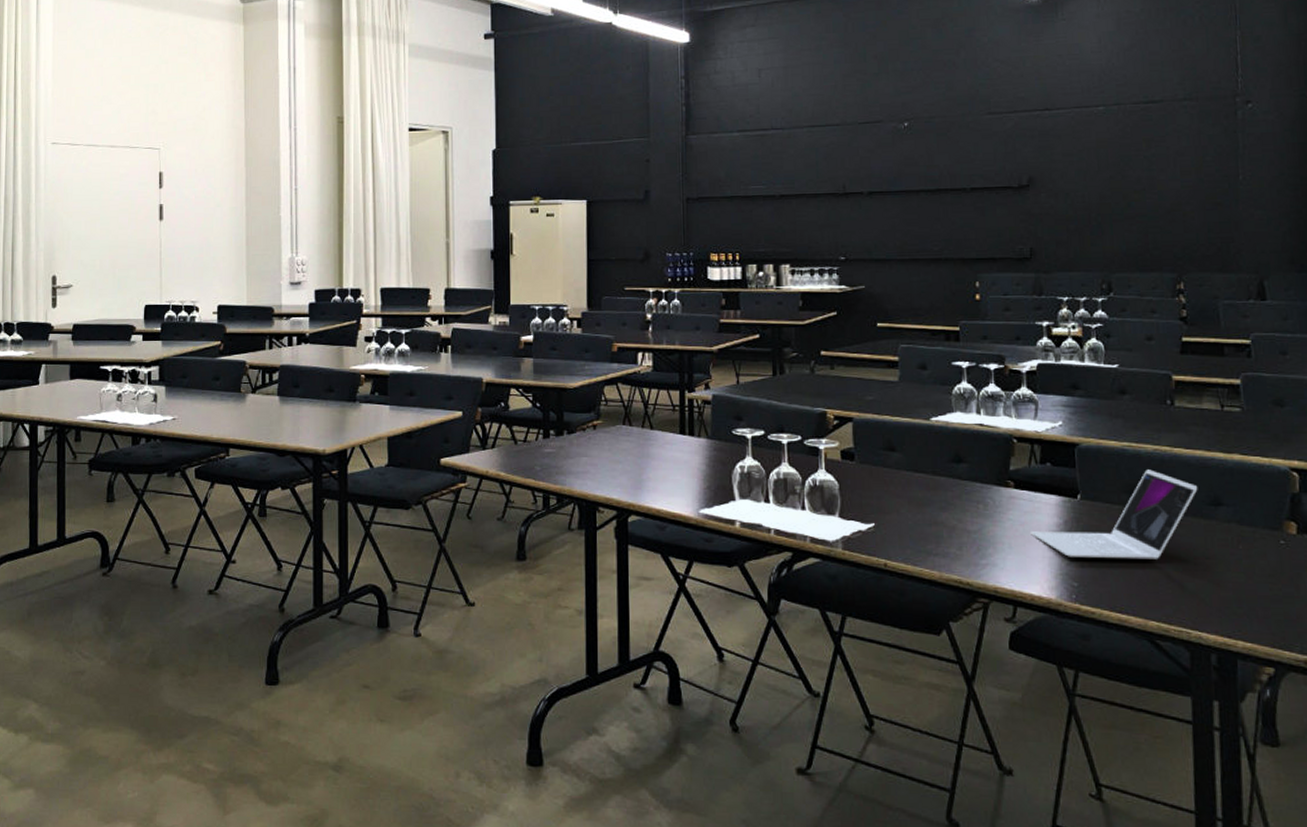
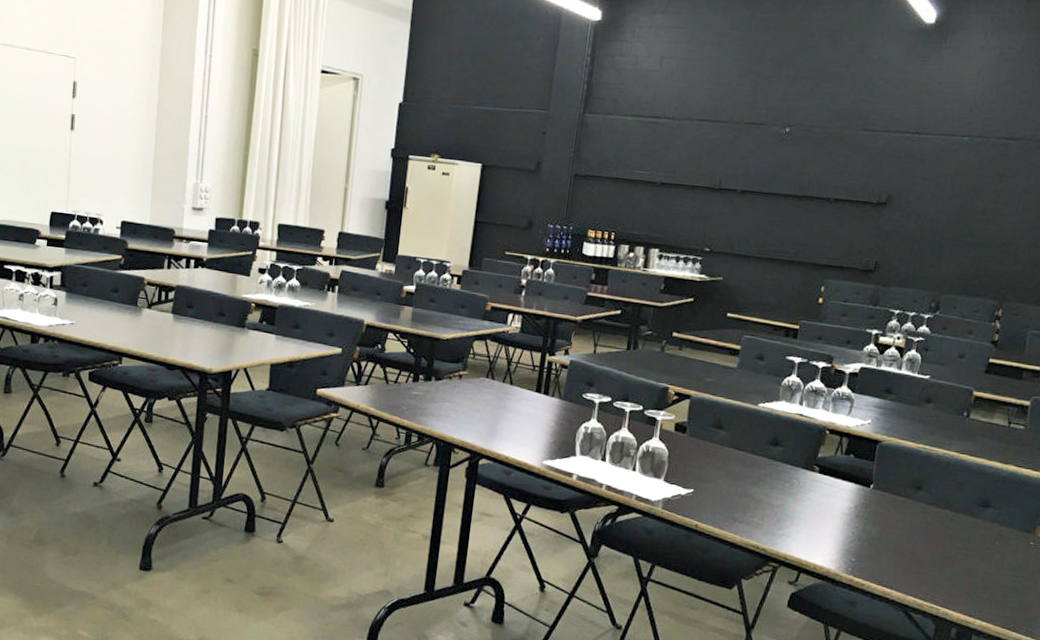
laptop: present [1029,469,1198,559] -> none [823,470,974,546]

